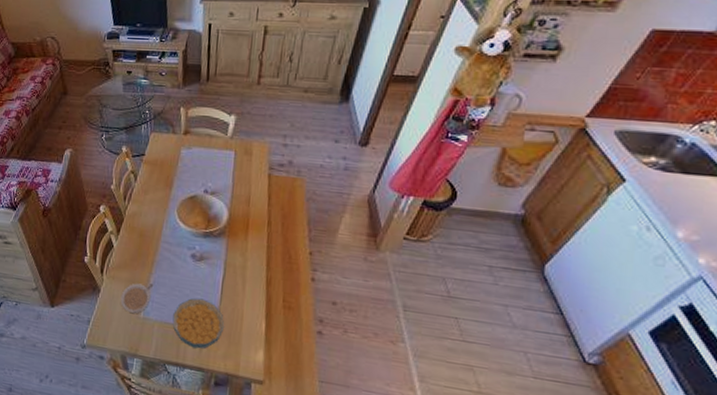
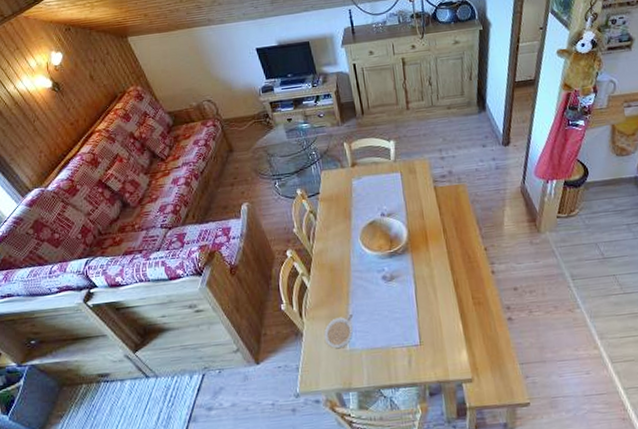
cereal bowl: present [172,298,225,349] -> none [377,316,427,366]

